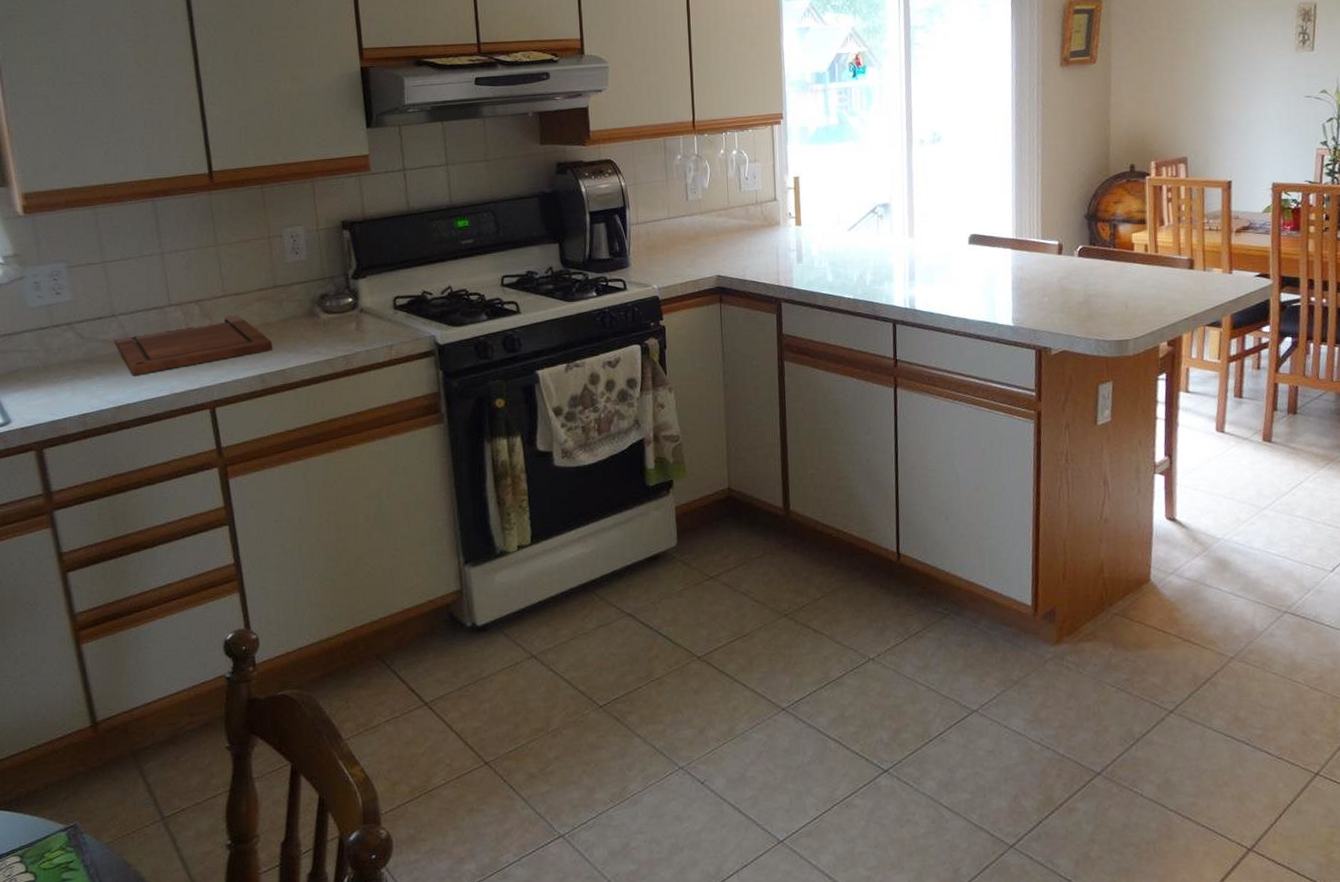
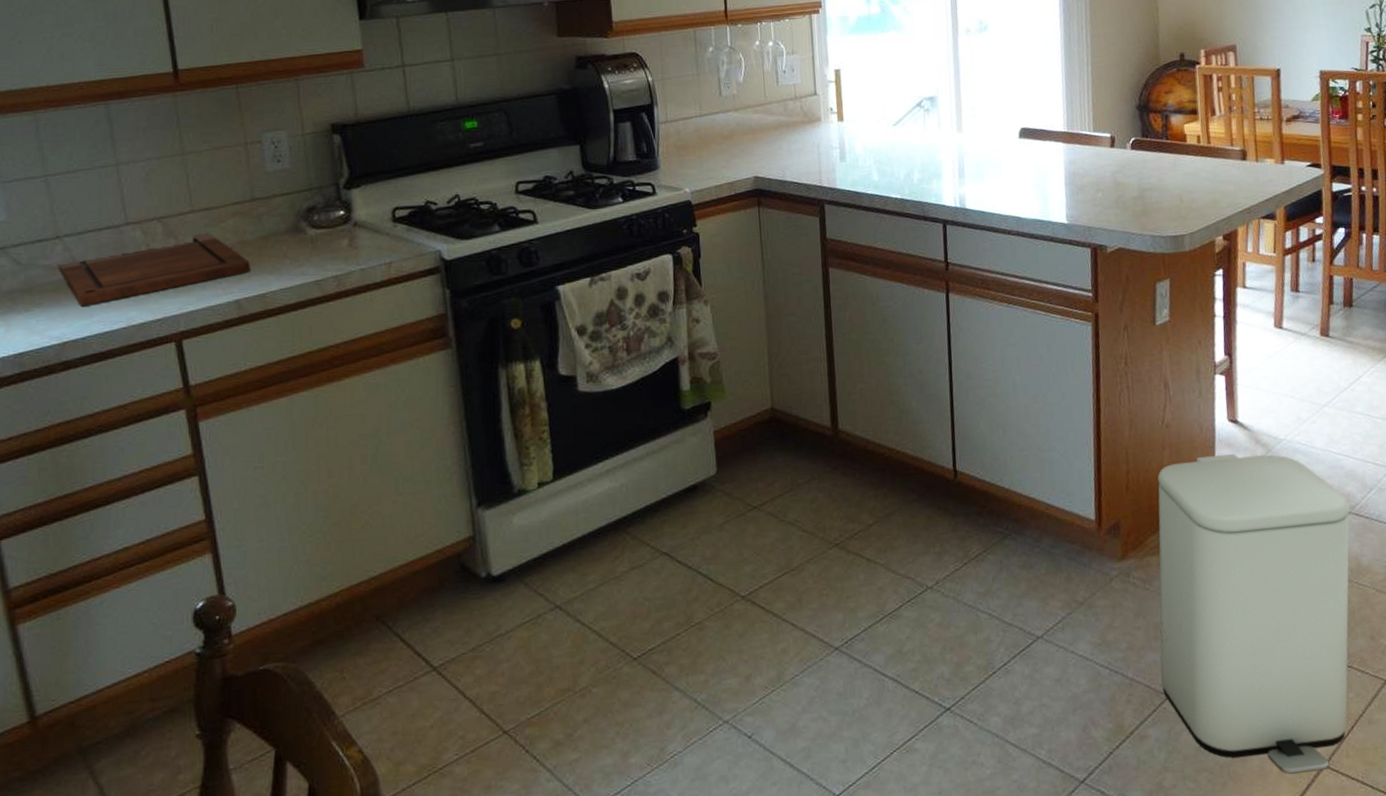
pedal bin: none [1091,550,1286,855] -> present [1157,454,1350,774]

